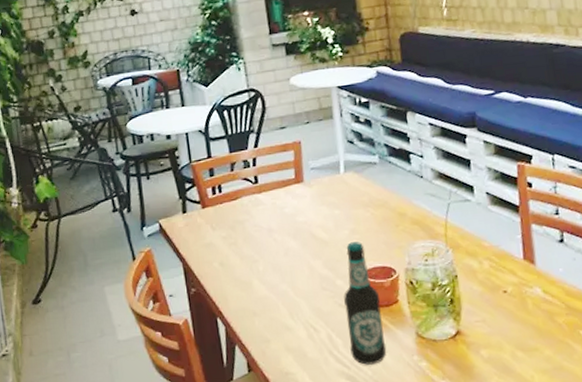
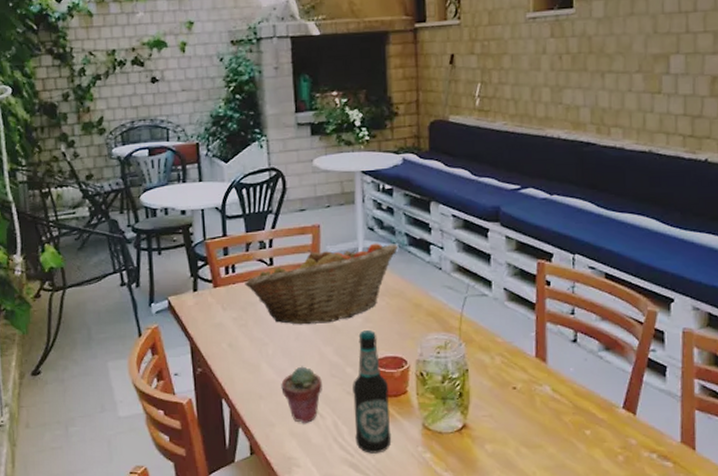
fruit basket: none [232,155,379,241] -> present [245,243,399,325]
potted succulent: none [273,281,315,338] -> present [281,366,322,423]

